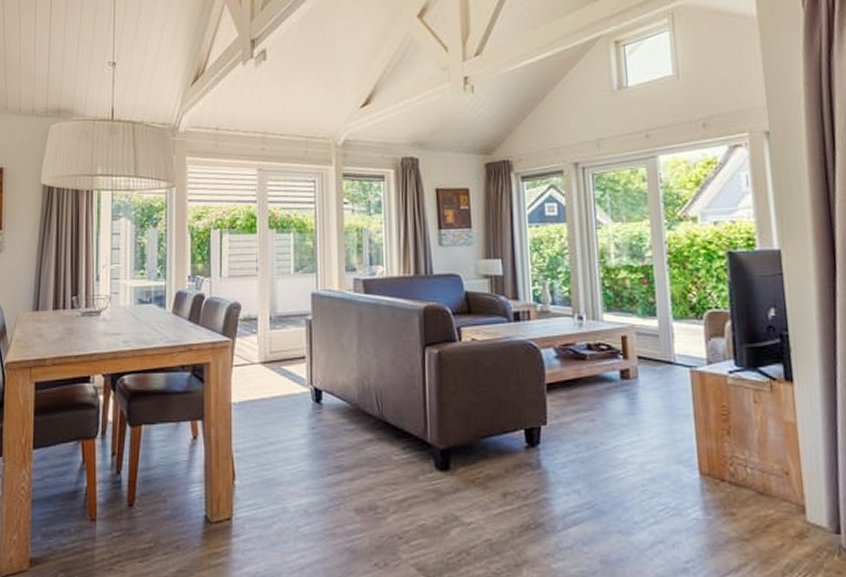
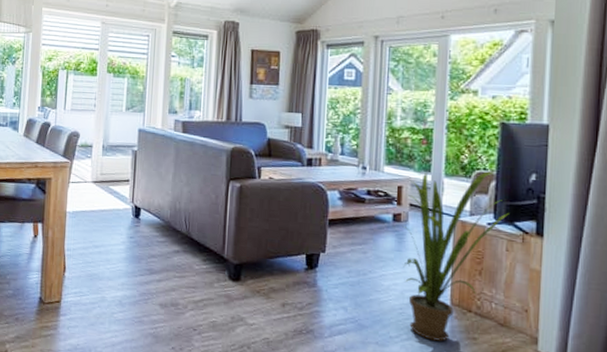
house plant: none [632,308,751,521] -> present [402,170,509,342]

